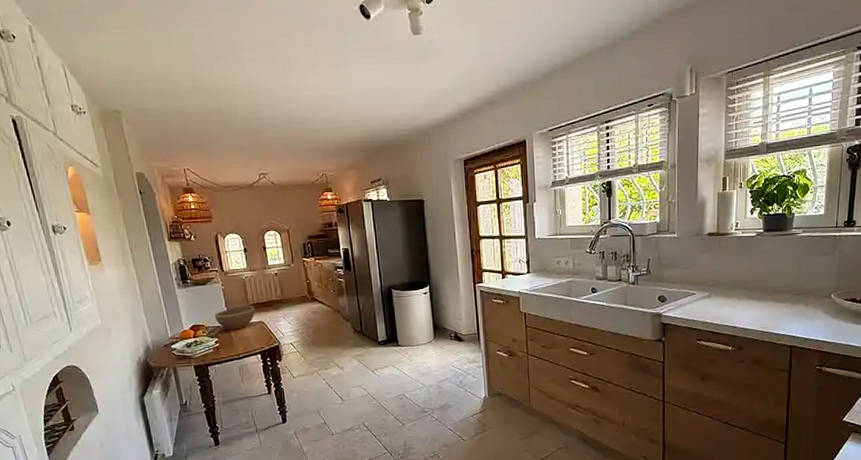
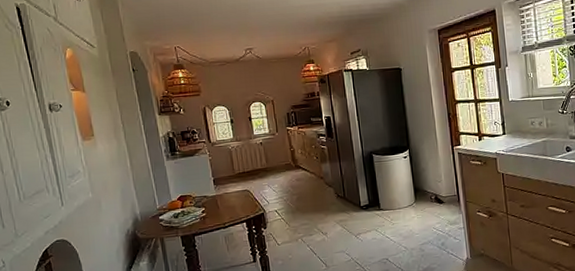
bowl: present [214,305,255,330] -> none [201,174,241,199]

